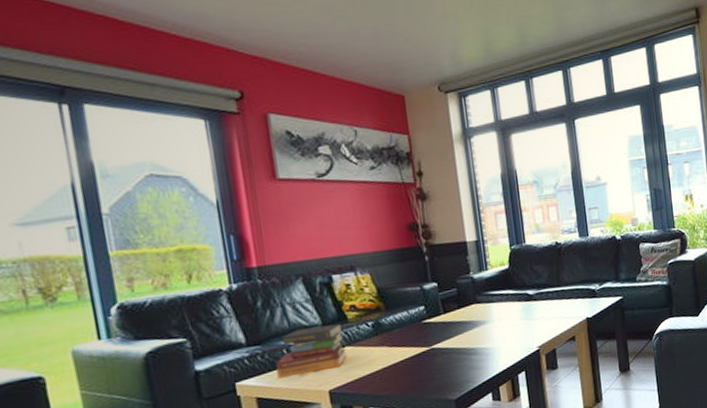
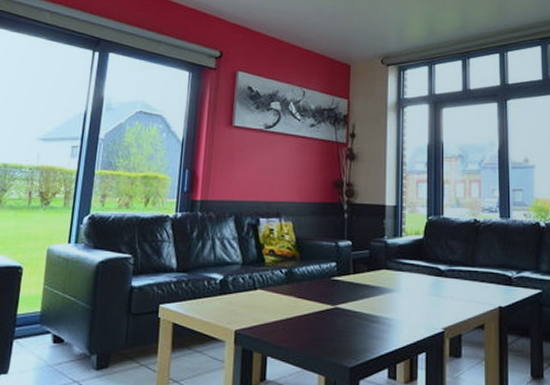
books: present [275,323,347,379] -> none [194,264,258,309]

